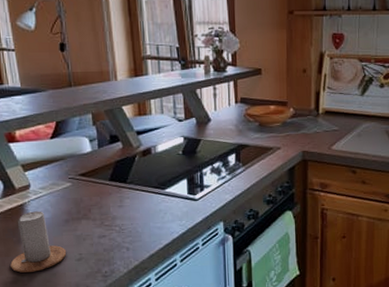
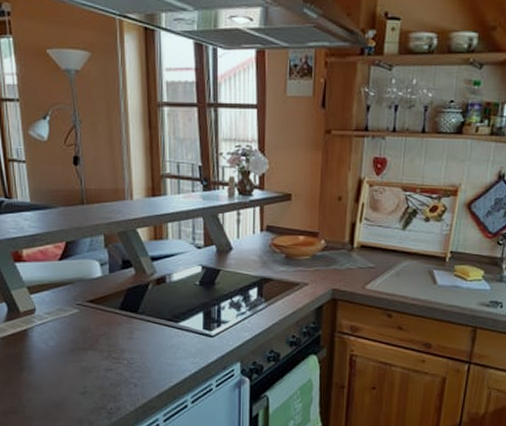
candle: present [10,200,67,273] -> none [11,325,71,403]

